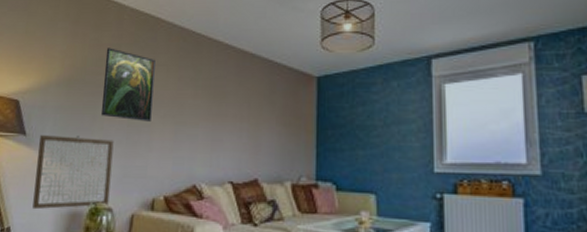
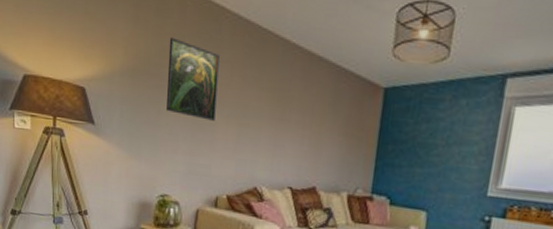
wall art: present [32,135,114,210] -> none [106,126,179,199]

